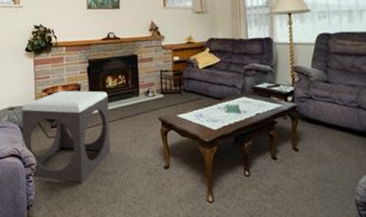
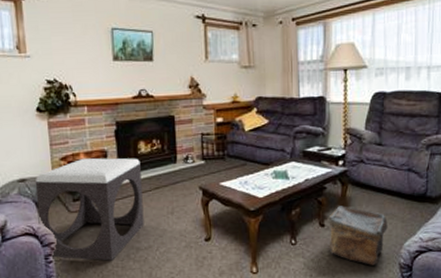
pouch: none [280,140,341,201] -> present [328,206,388,265]

